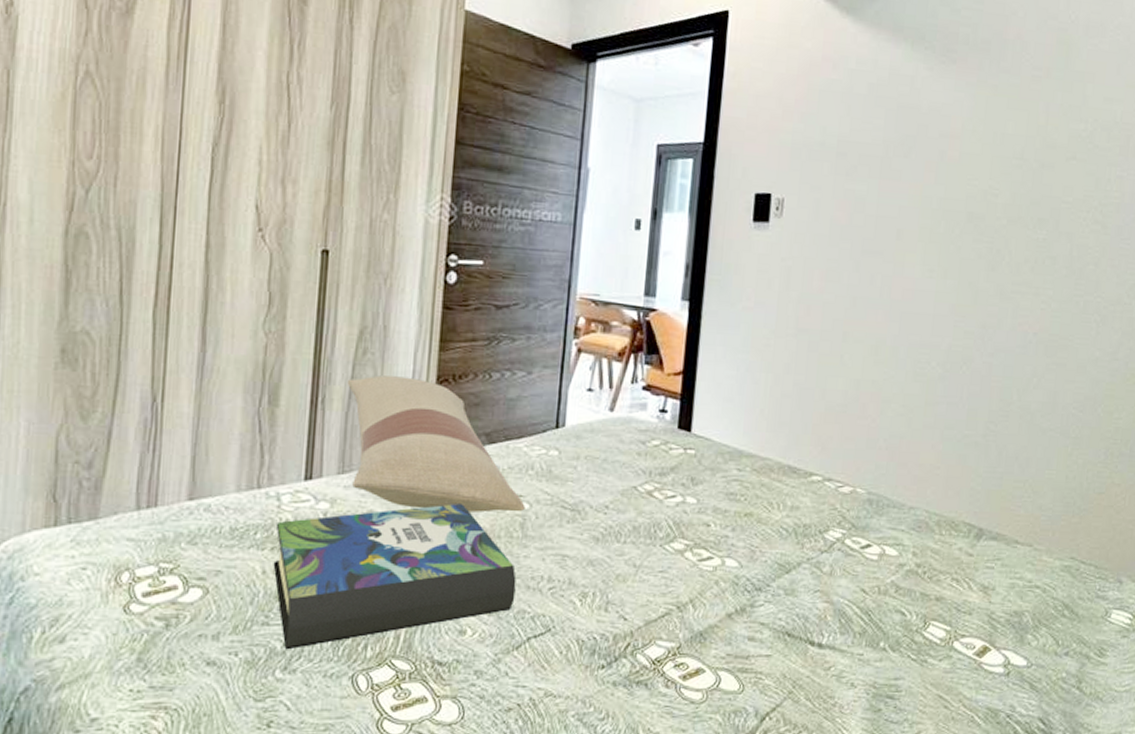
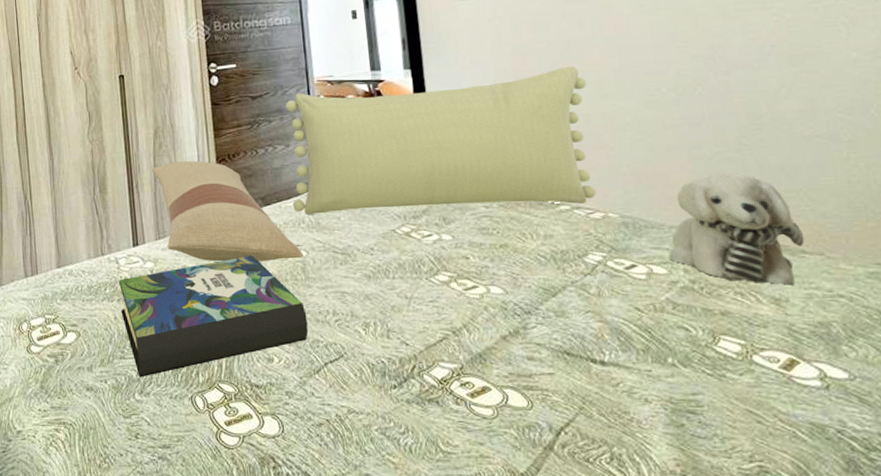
pillow: none [523,309,864,476] -> present [285,66,597,215]
plush toy: none [902,455,1021,574] -> present [668,172,805,285]

